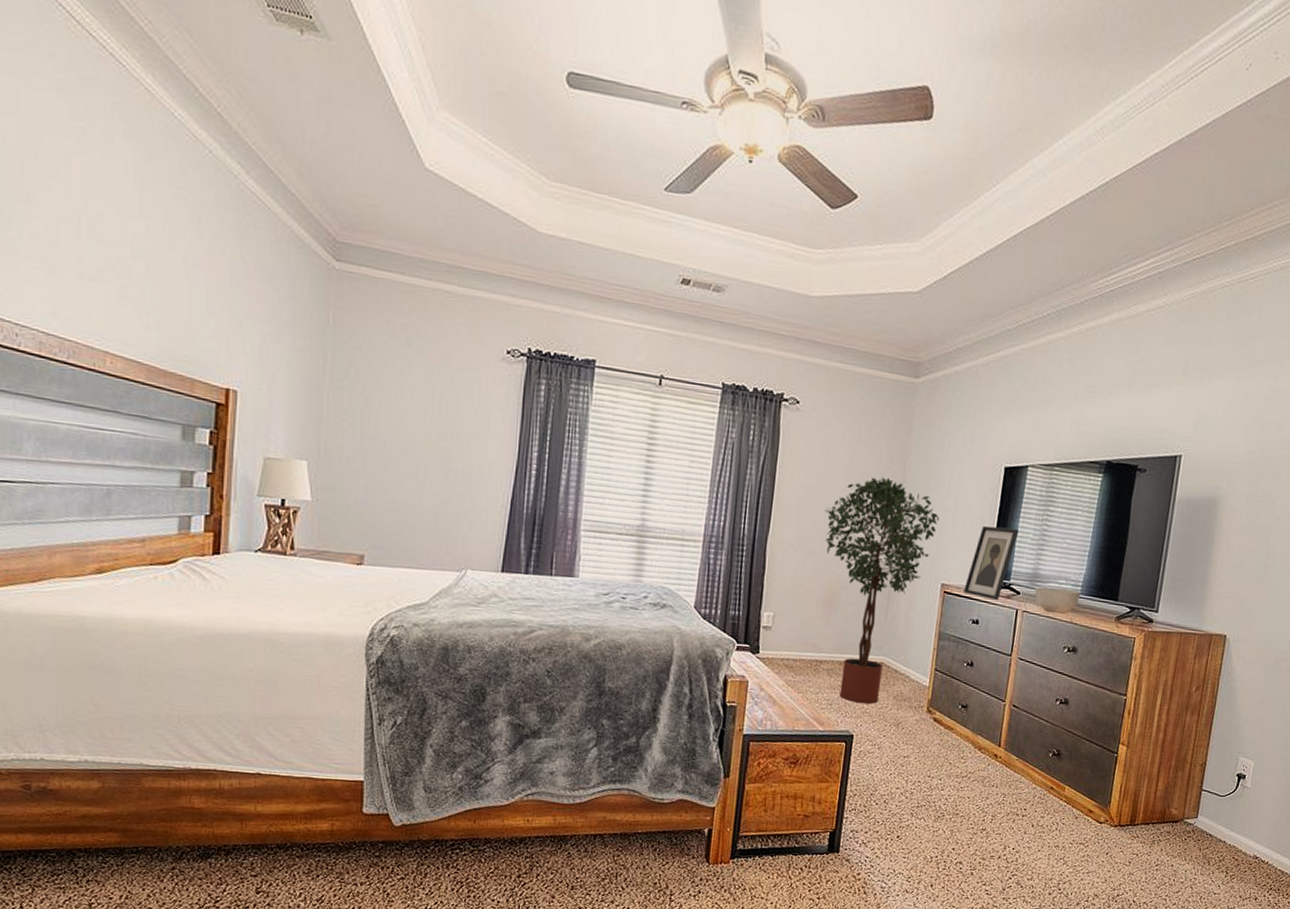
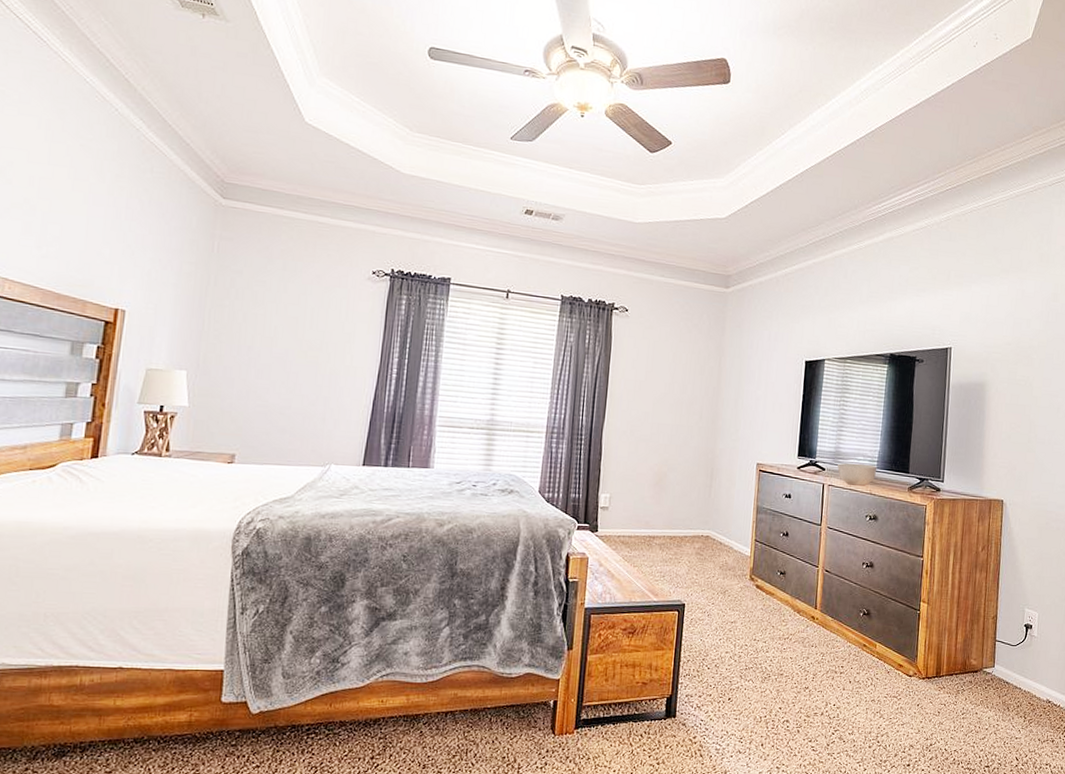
potted tree: present [825,476,939,704] -> none [653,372,752,574]
picture frame: present [963,525,1020,601] -> none [776,411,821,477]

